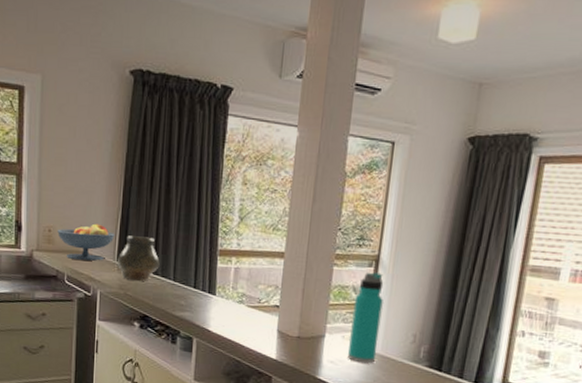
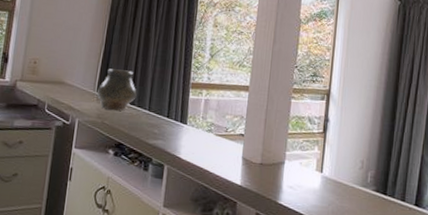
fruit bowl: present [57,223,115,261] -> none [42,57,97,91]
water bottle: present [348,272,384,364] -> none [305,105,335,189]

